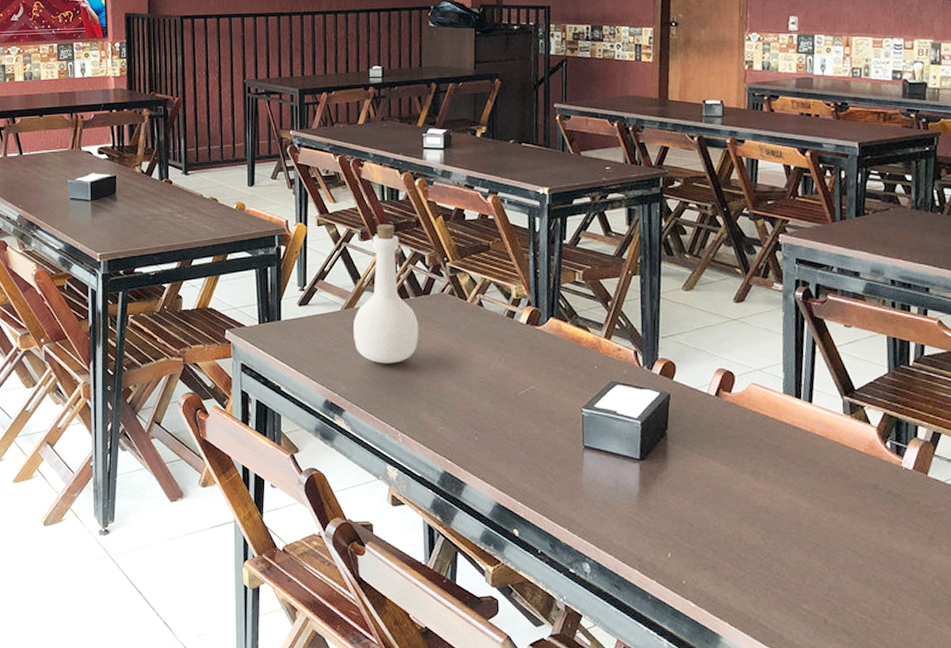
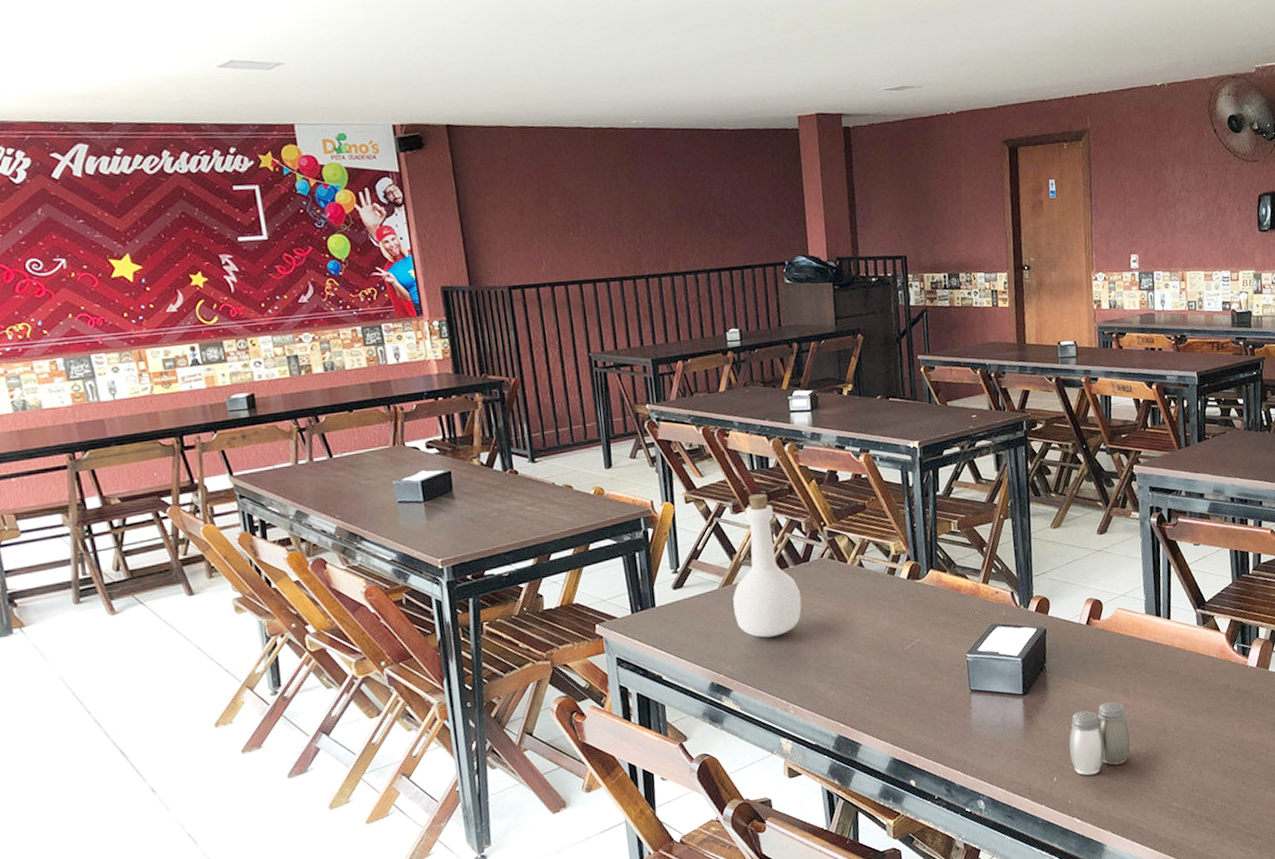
salt and pepper shaker: none [687,481,758,558] -> present [1069,701,1131,776]

